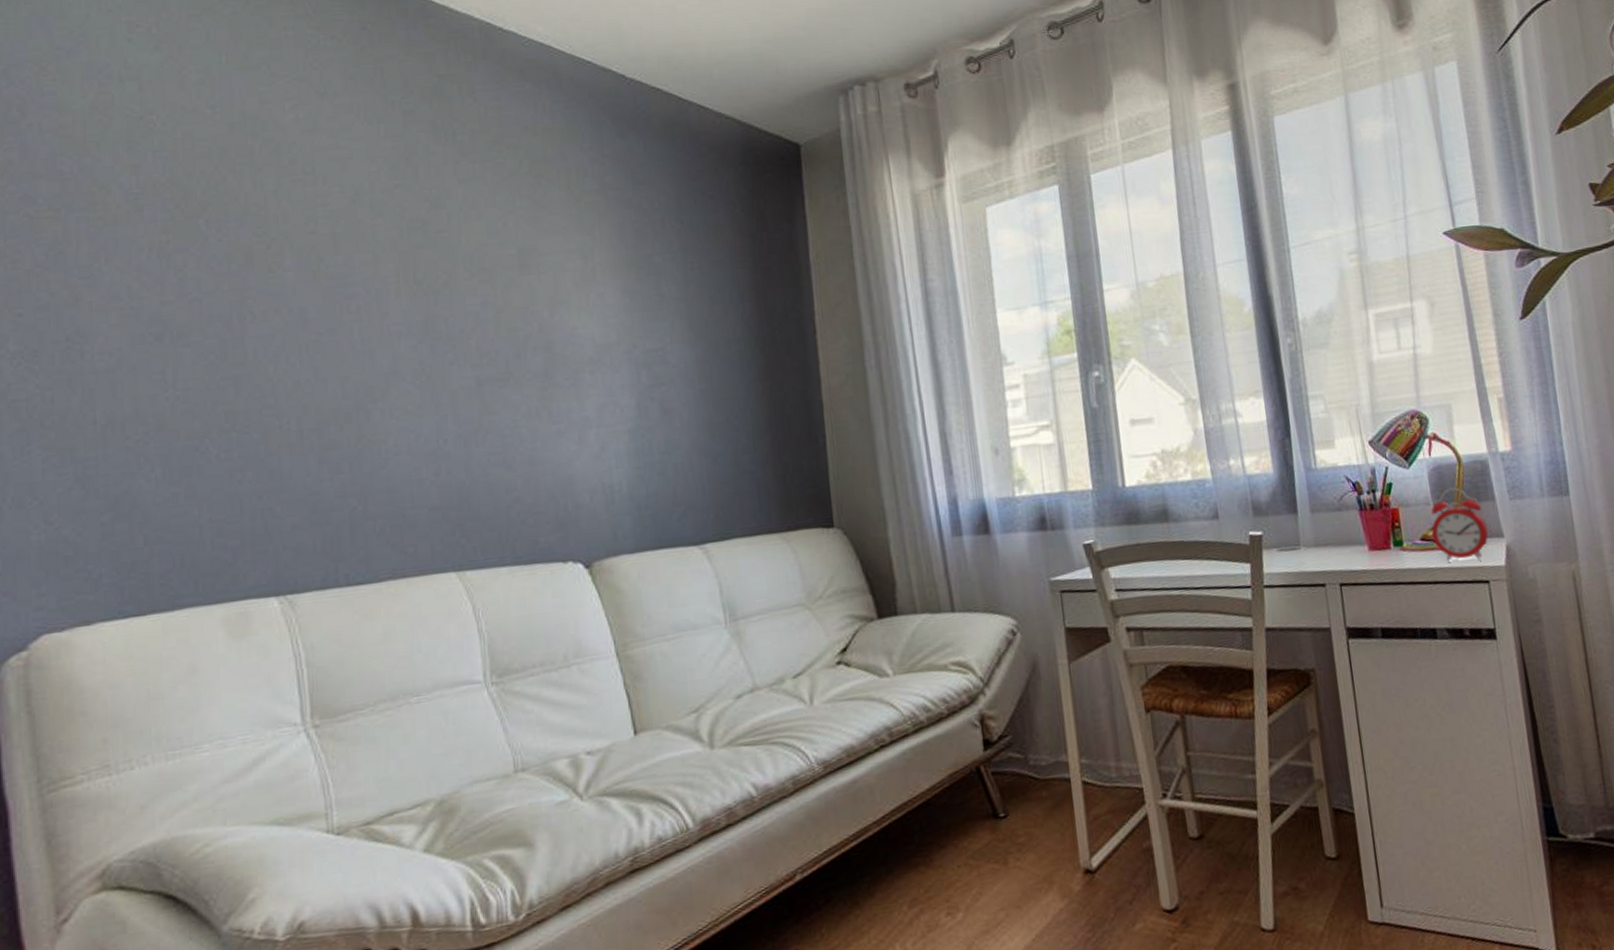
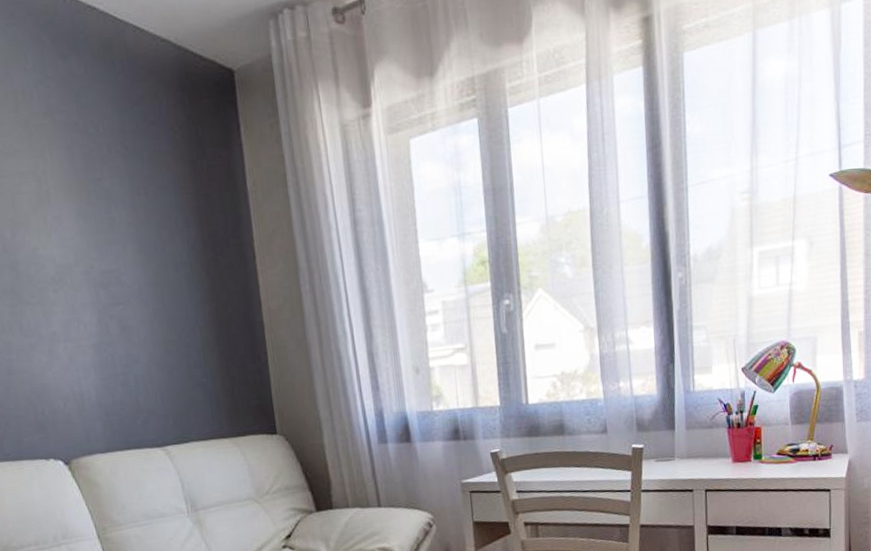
alarm clock: present [1430,487,1489,563] -> none [786,410,835,474]

